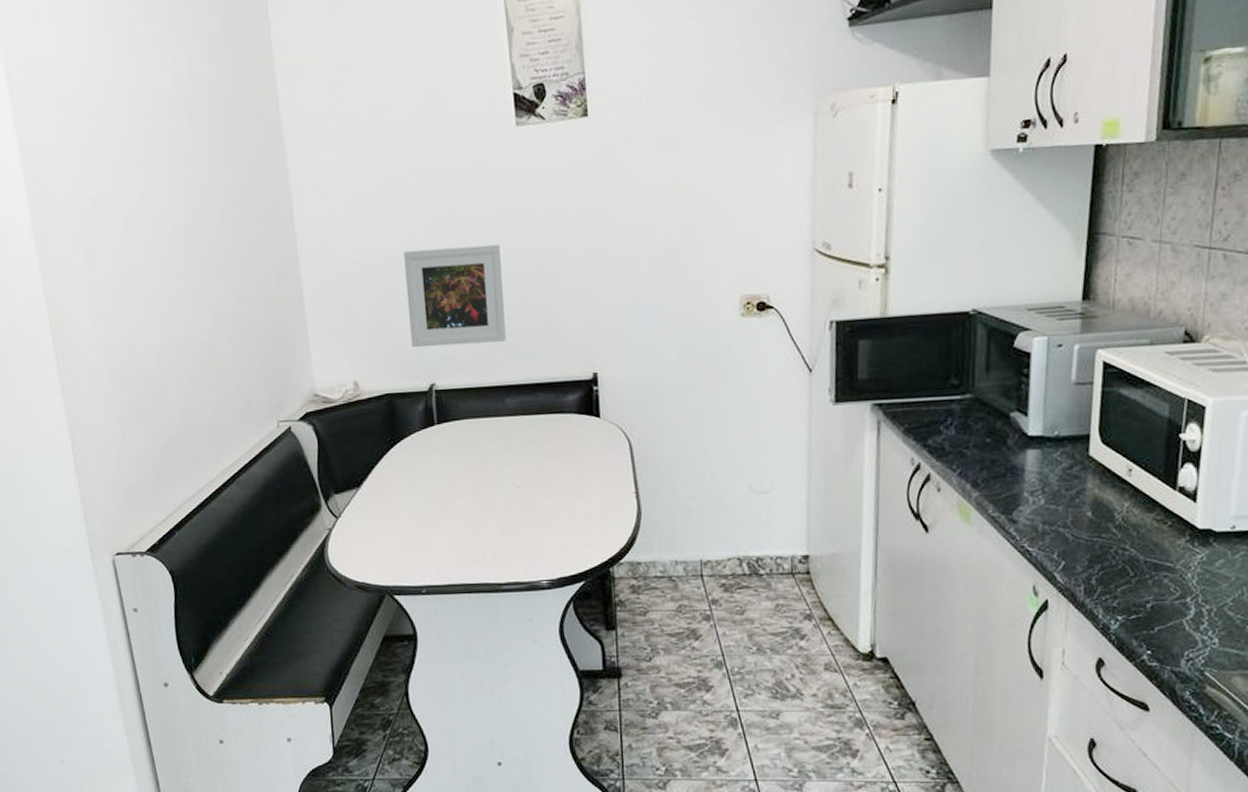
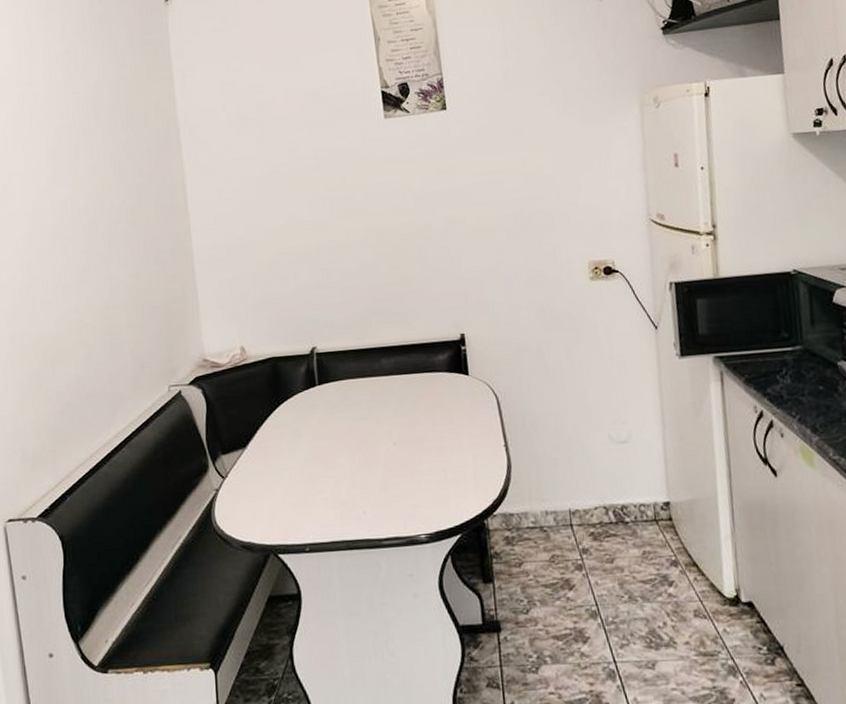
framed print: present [403,244,506,348] -> none [286,219,380,314]

